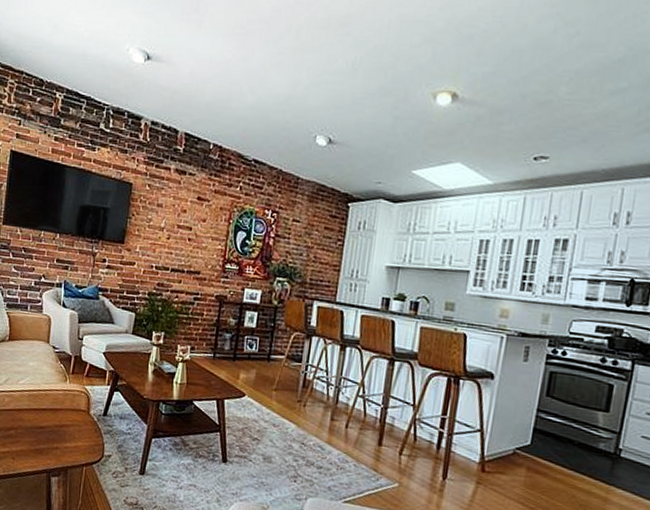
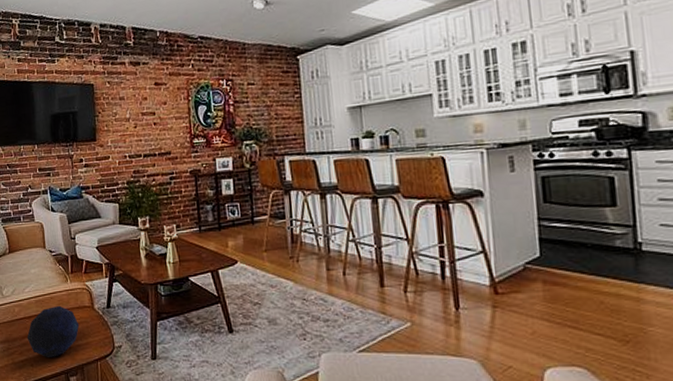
decorative orb: none [12,403,71,455] -> present [27,305,80,357]

